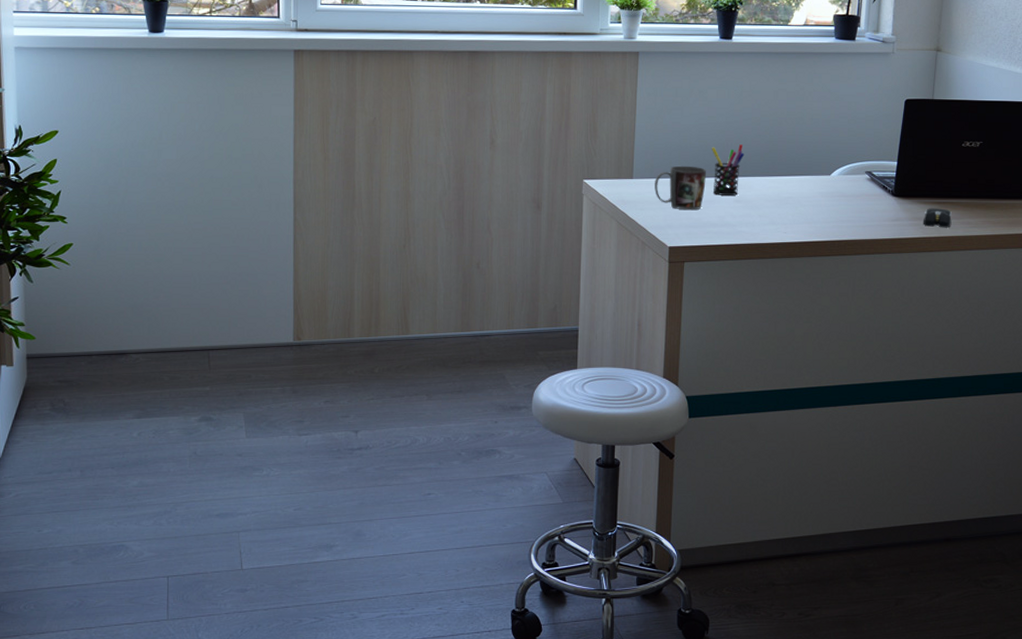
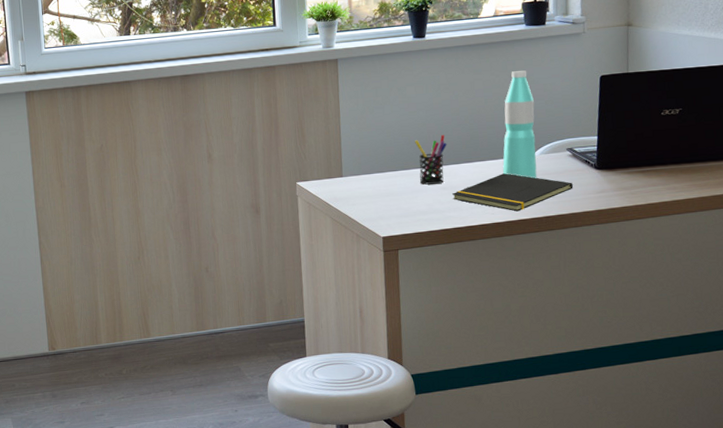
mug: present [655,165,706,211] -> none [363,160,412,202]
notepad: none [746,191,868,233] -> present [452,173,573,212]
water bottle: none [798,85,837,200] -> present [502,70,537,179]
computer mouse: present [924,208,952,228] -> none [629,176,658,195]

